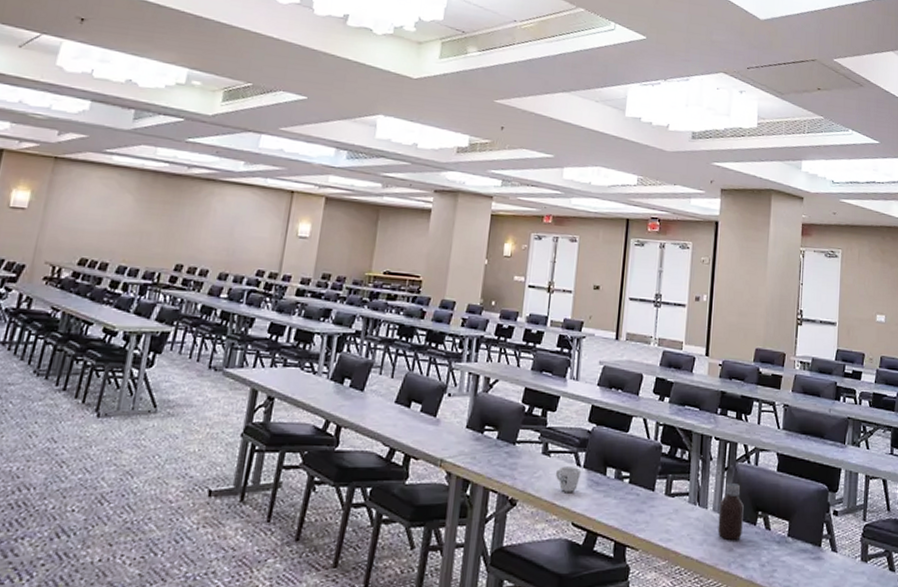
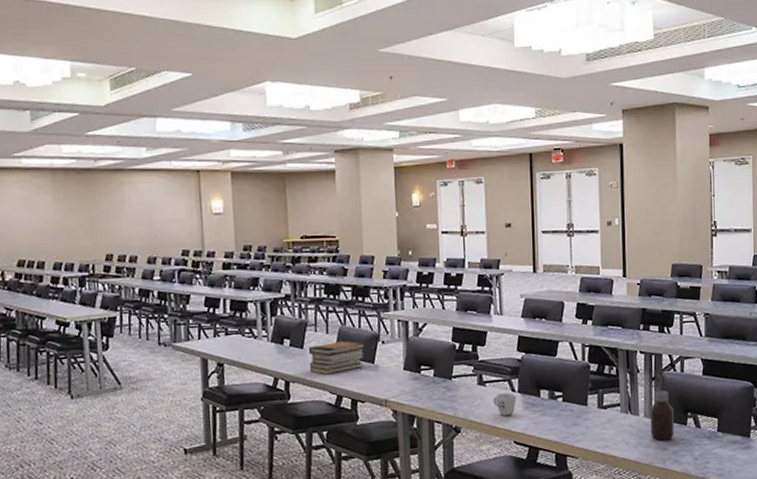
book stack: none [365,388,430,424] -> present [308,340,365,375]

